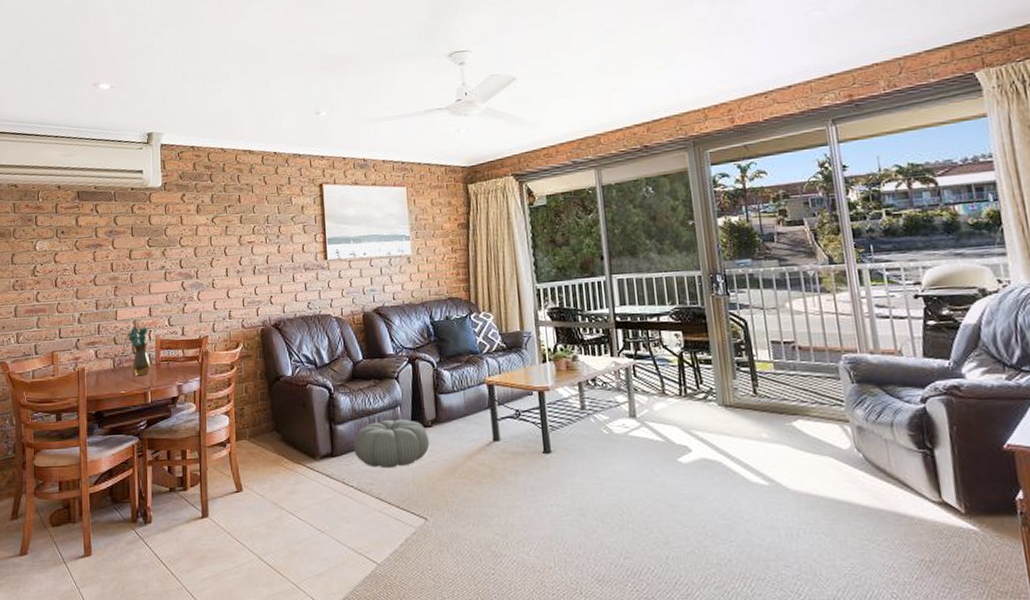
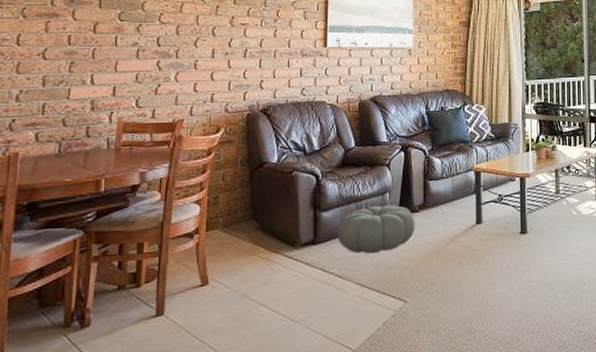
vase: present [127,325,151,376] -> none [81,105,109,162]

